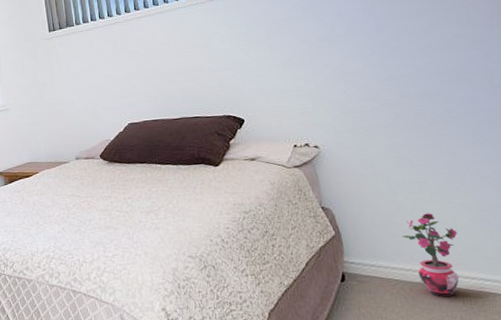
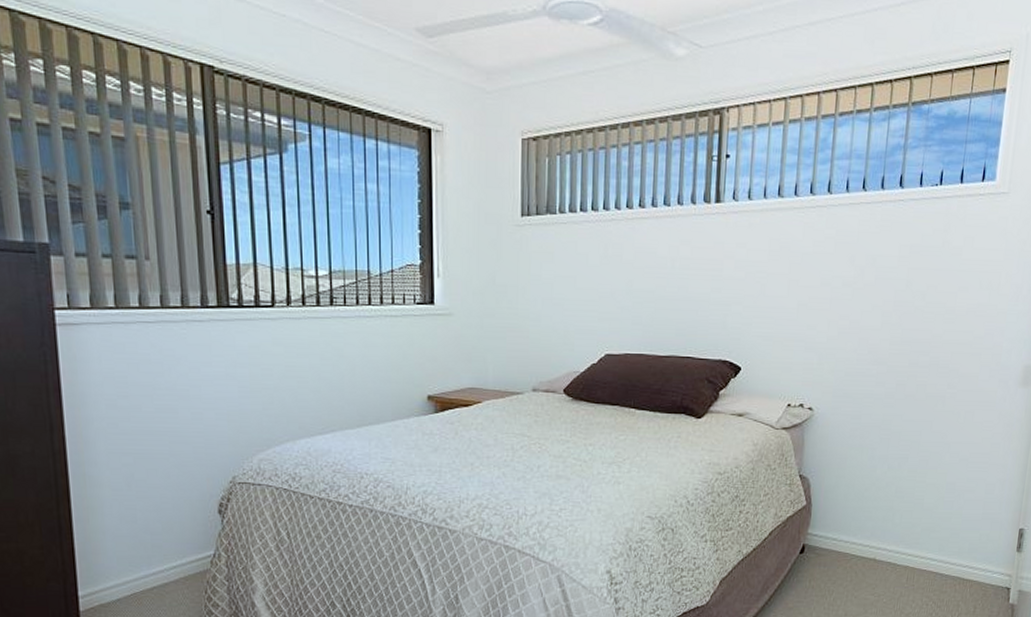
potted plant: present [402,213,459,297] -> none [870,491,922,574]

